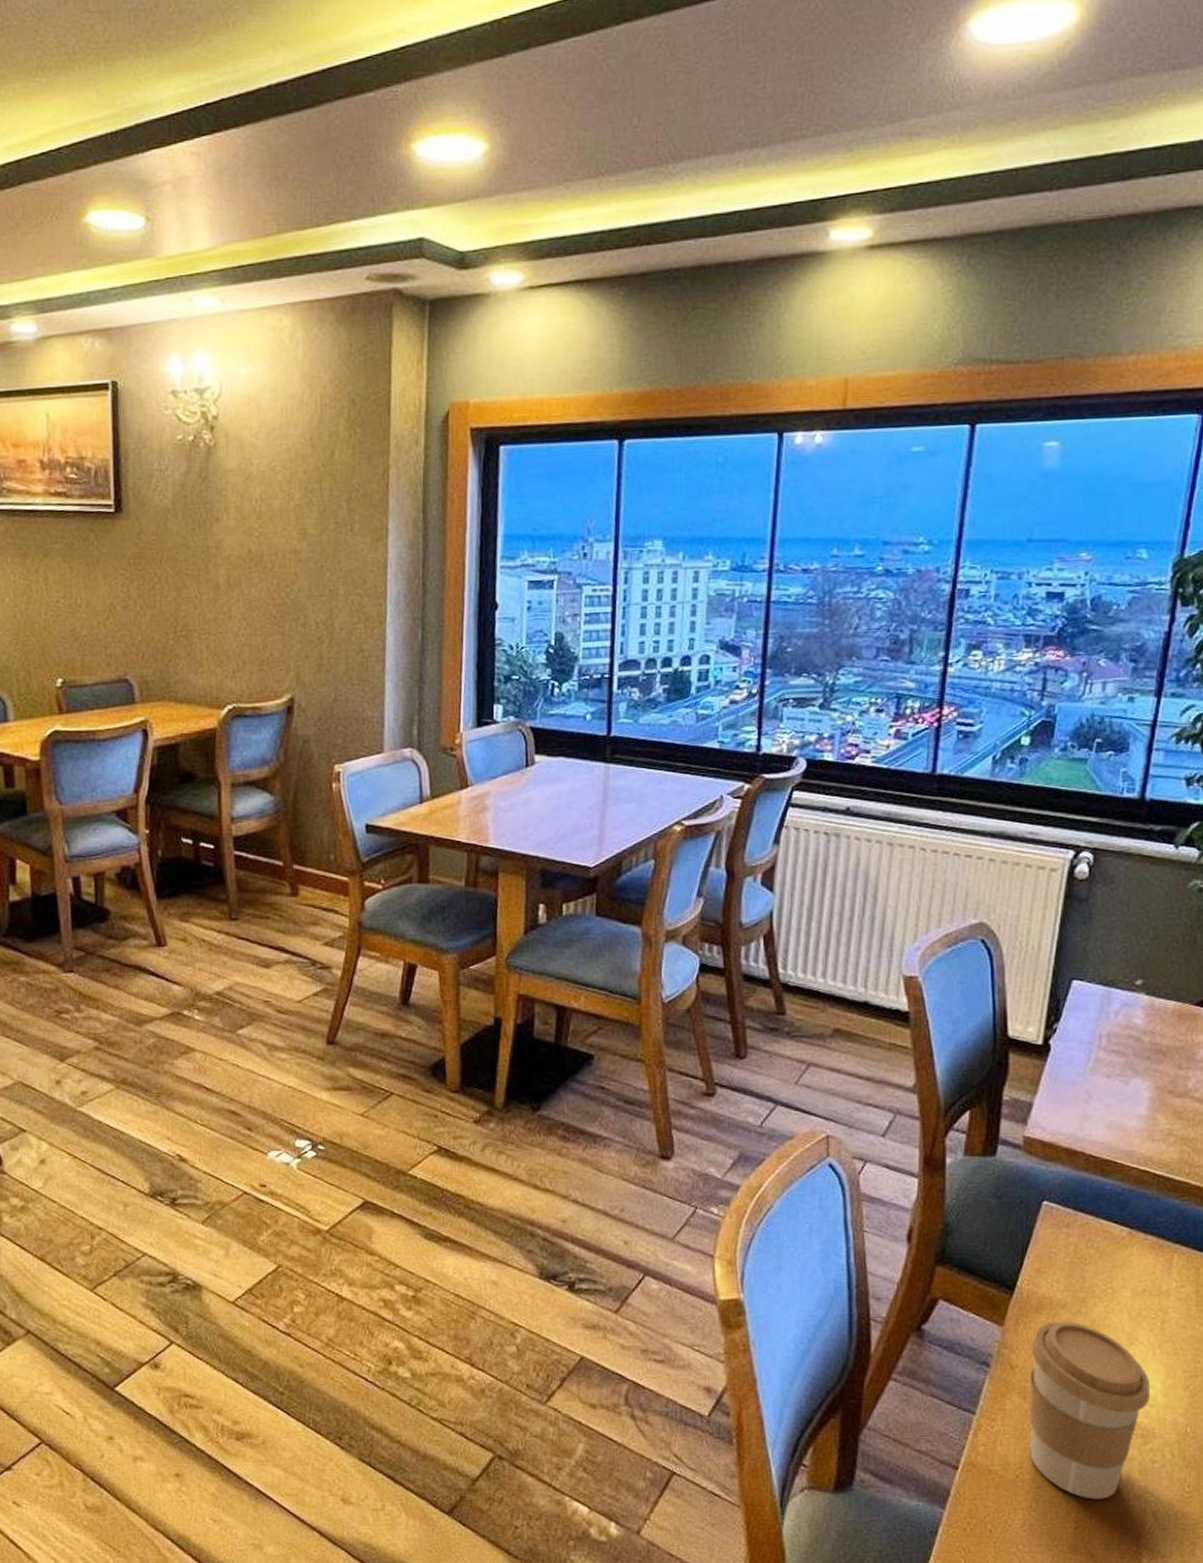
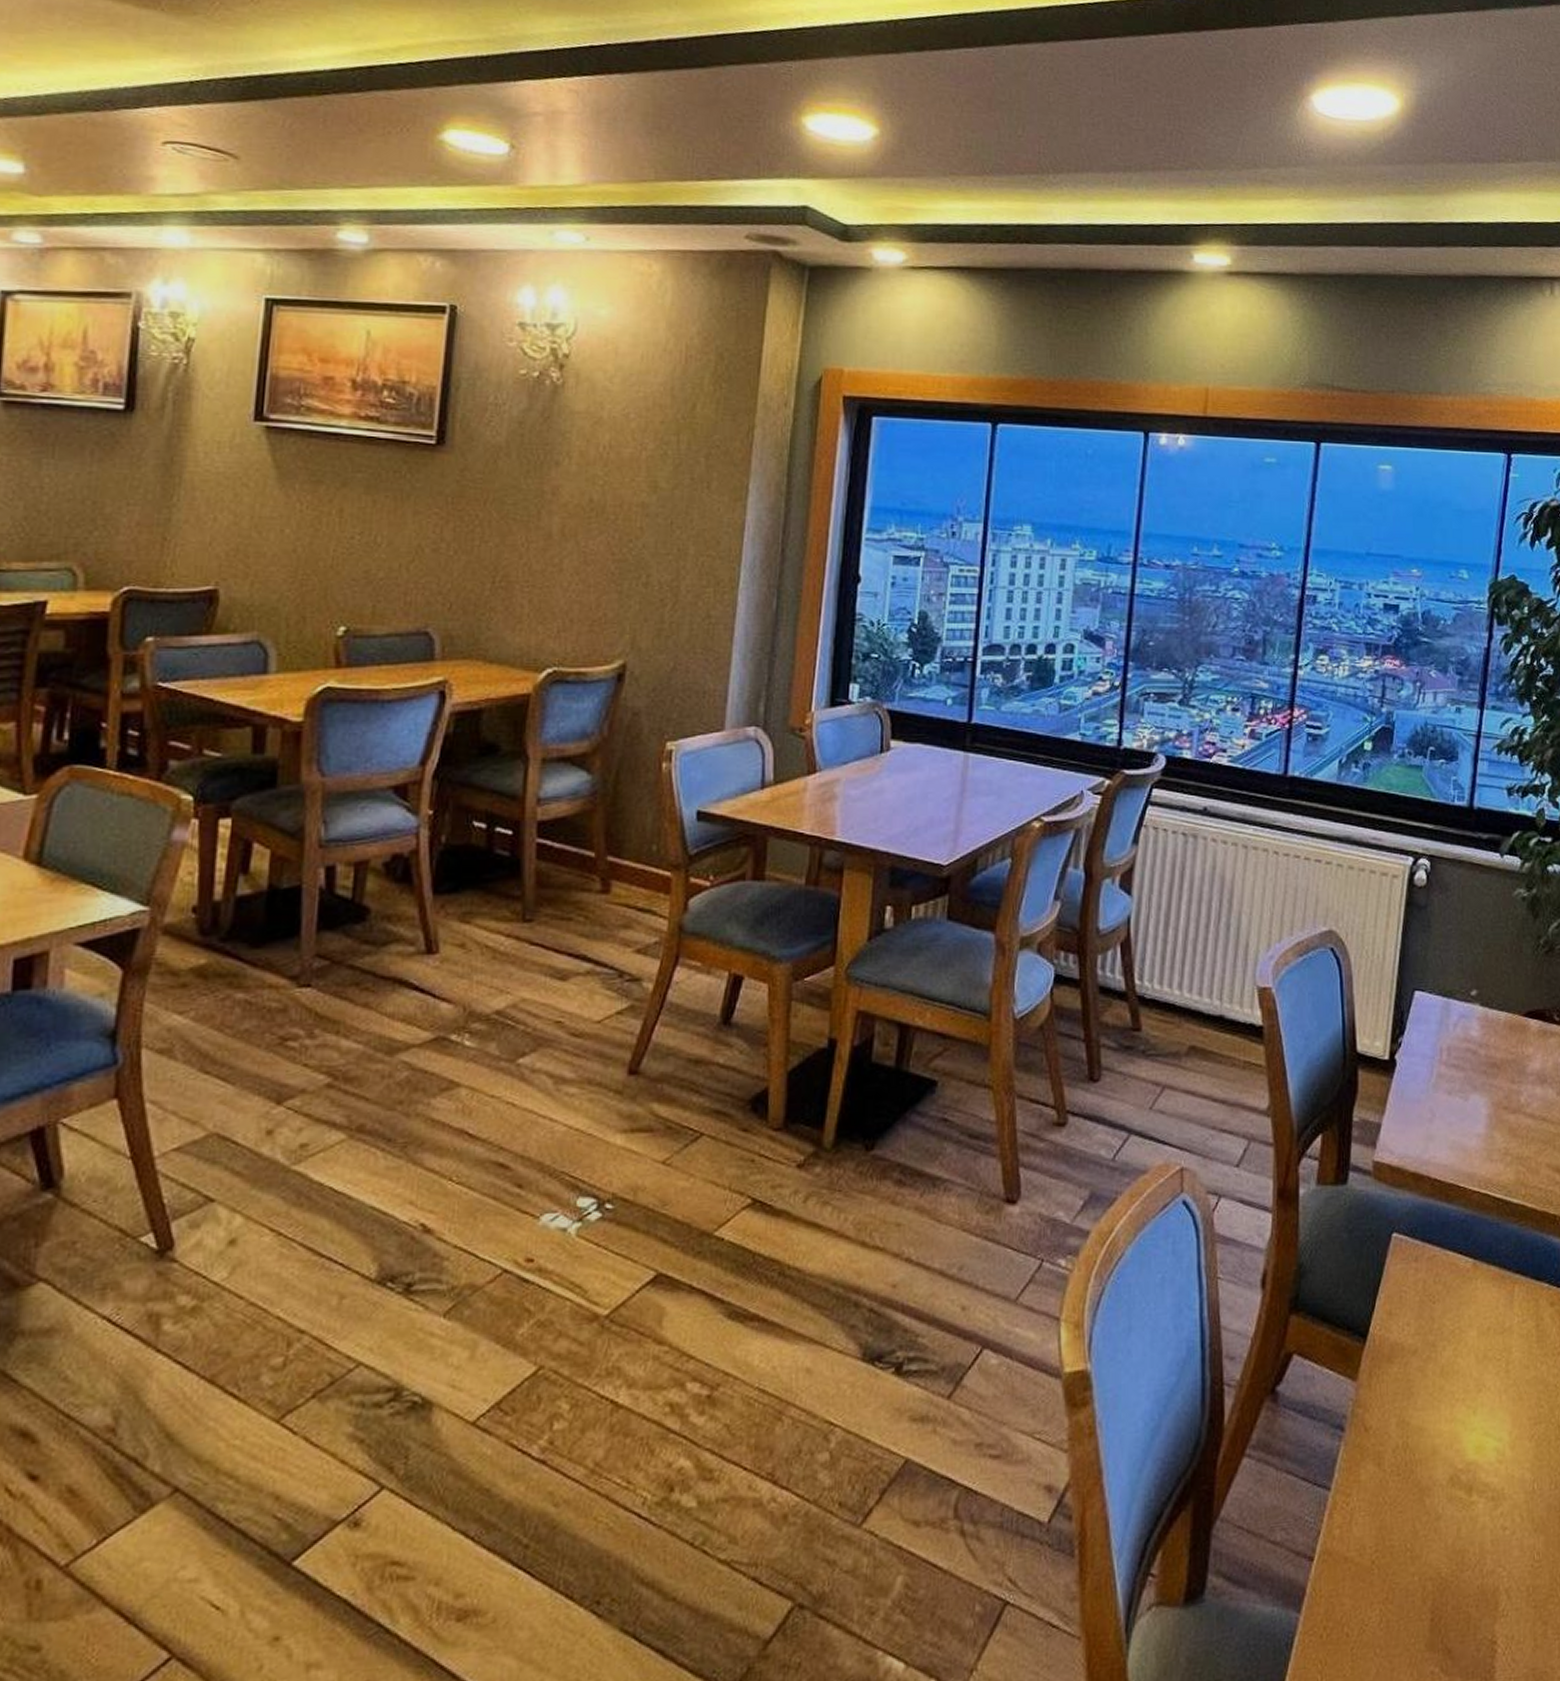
coffee cup: present [1028,1321,1151,1499] -> none [1383,1369,1499,1582]

